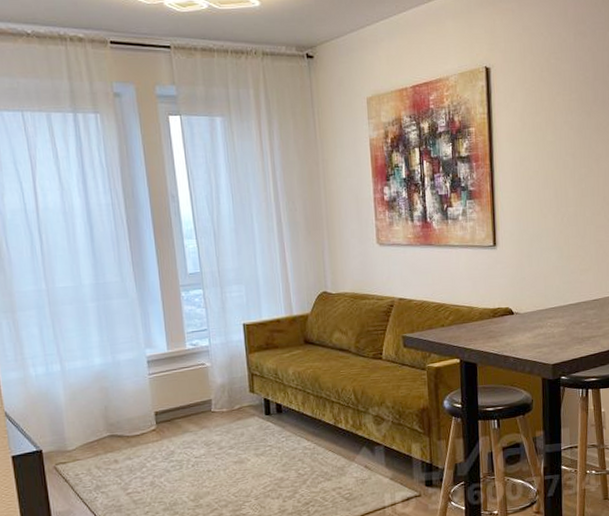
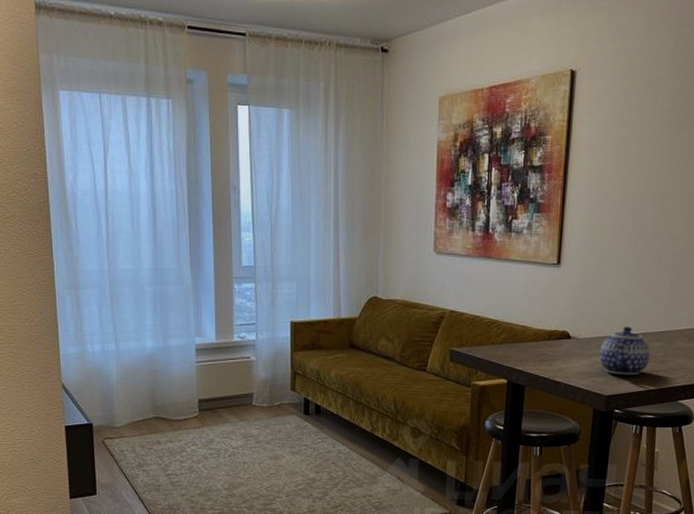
teapot: none [541,298,587,344] -> present [599,327,650,375]

